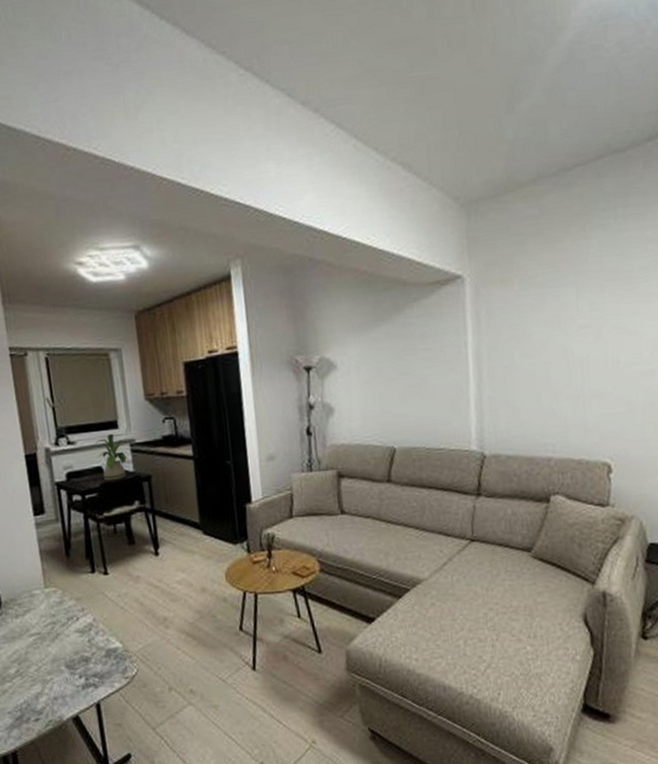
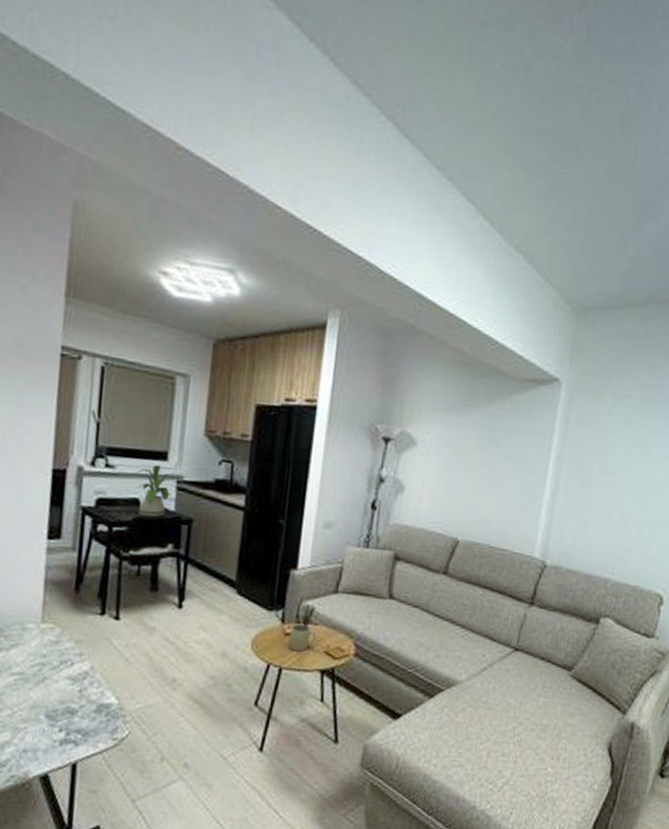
mug: none [257,550,282,576] -> present [288,623,317,652]

